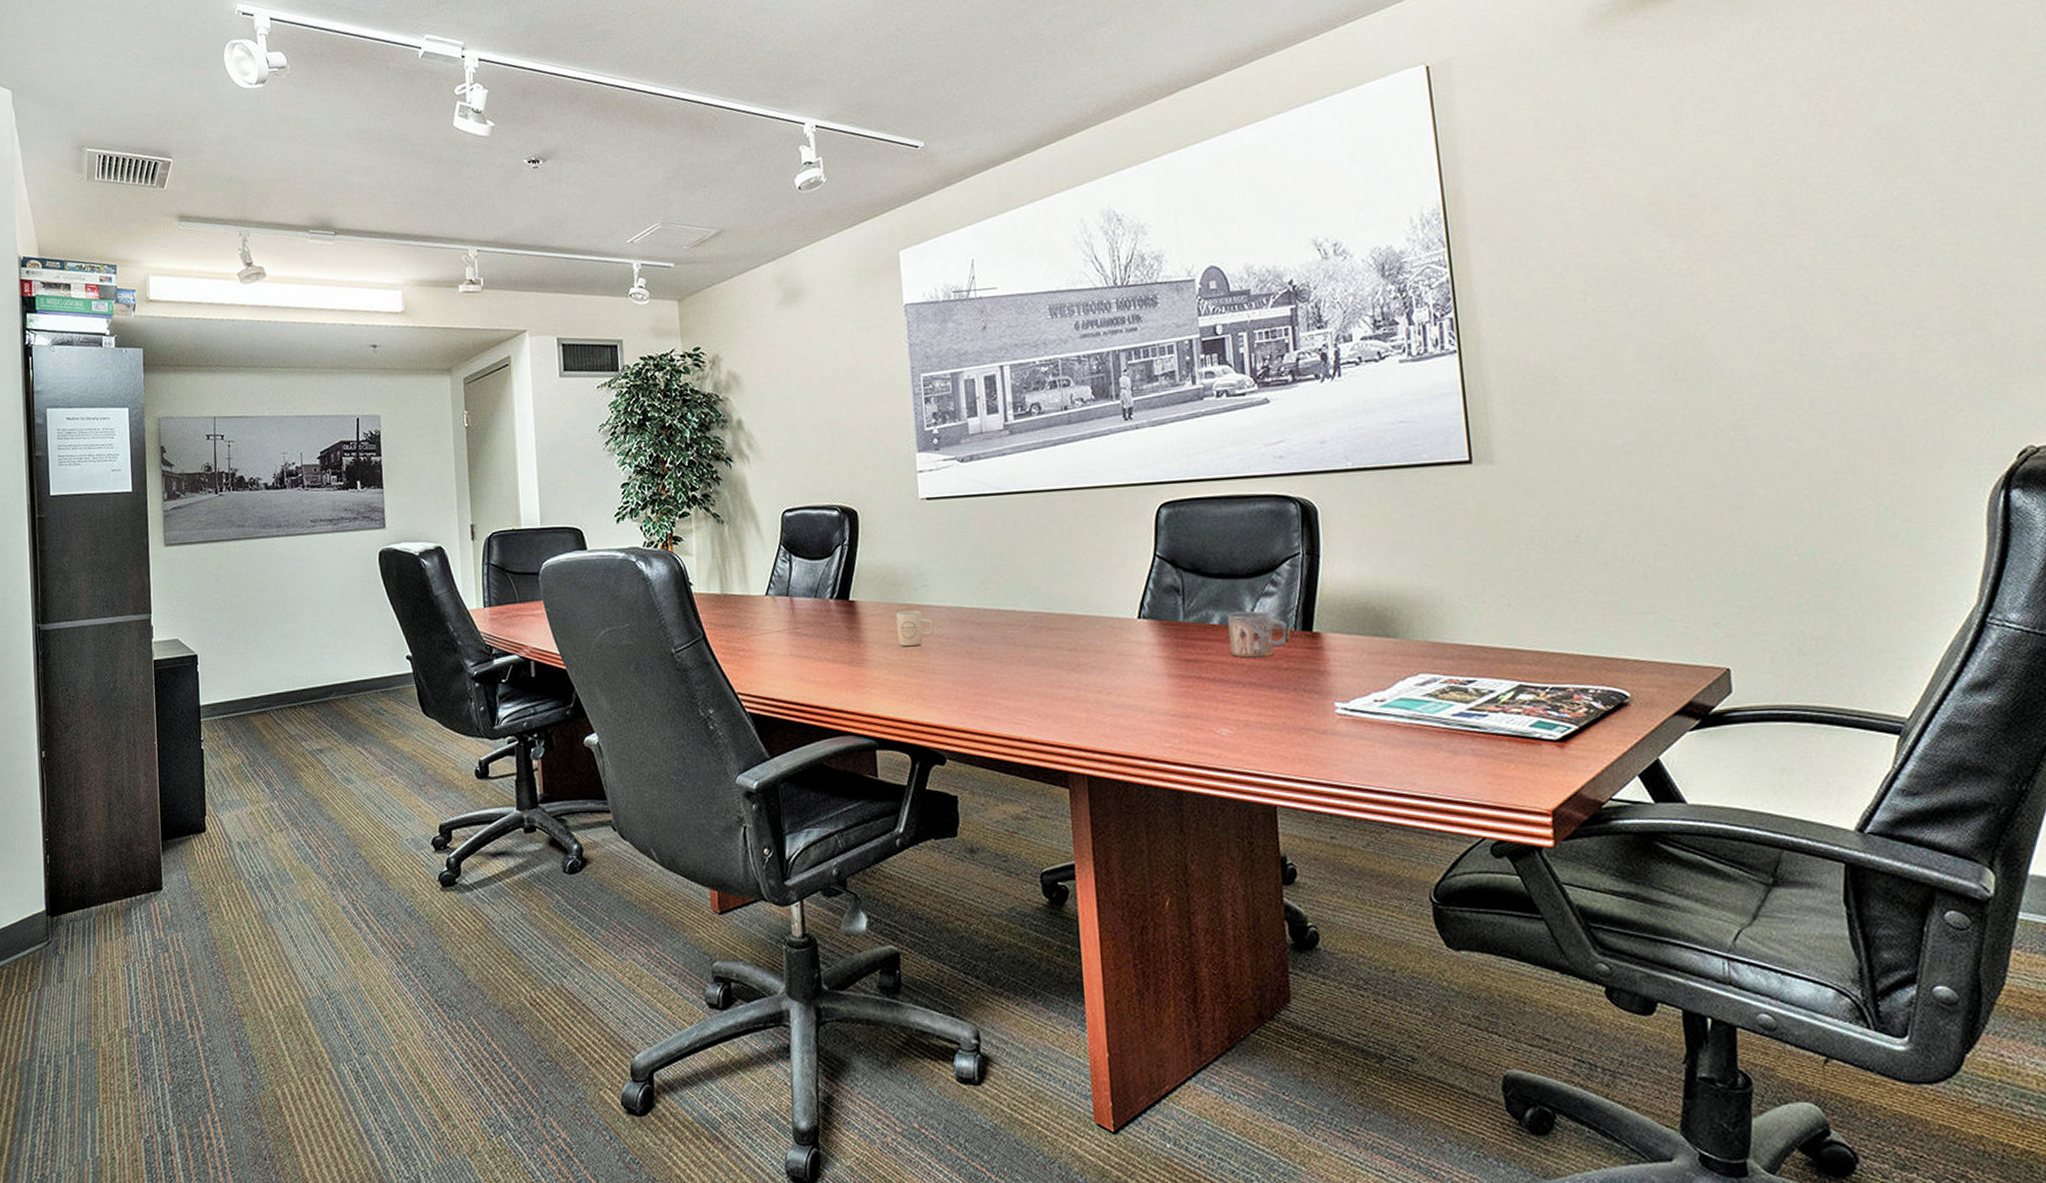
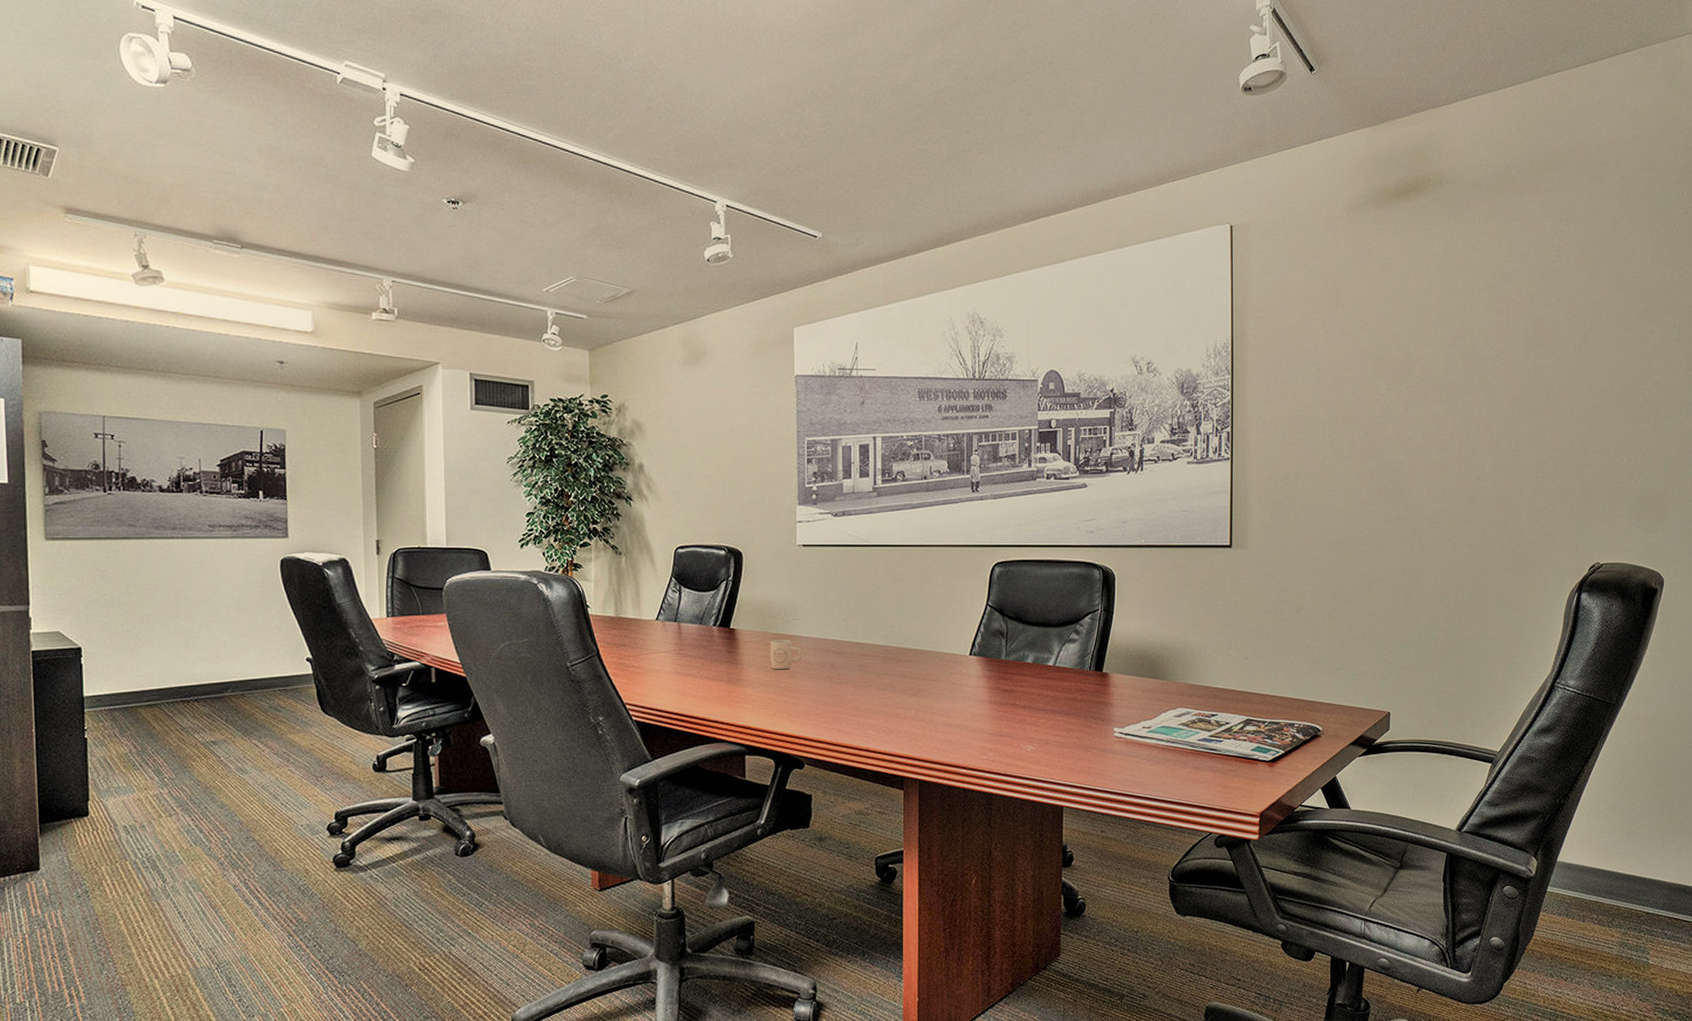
mug: present [1227,611,1290,658] -> none [1039,654,1085,691]

